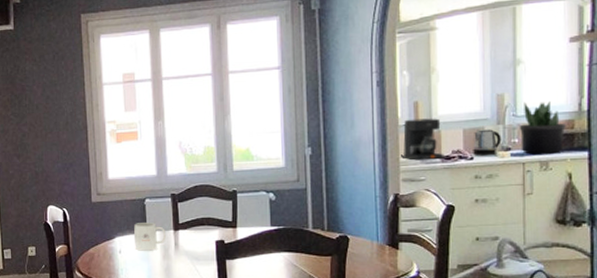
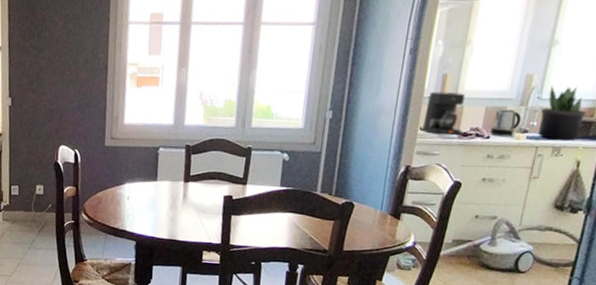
mug: present [133,223,167,251] -> none [143,171,177,200]

